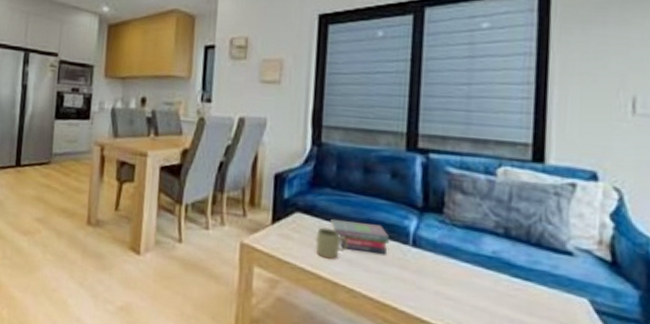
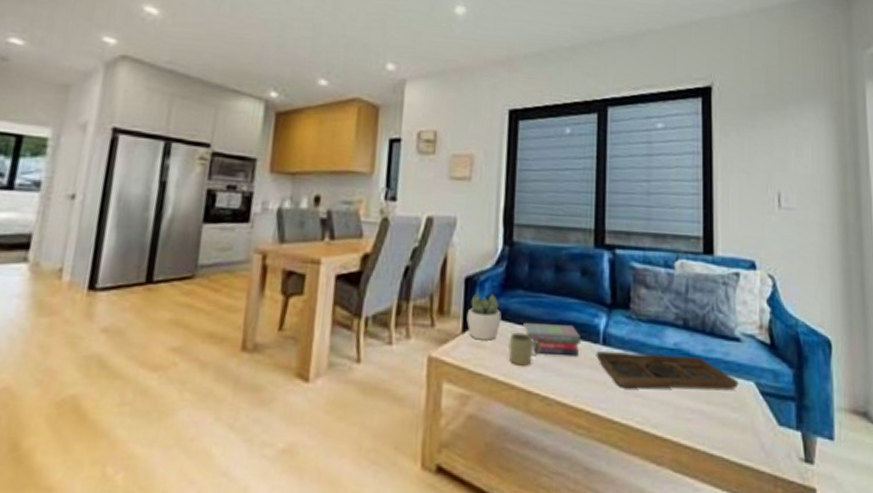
succulent plant: none [276,189,309,233] -> present [466,293,502,341]
decorative tray: none [405,252,569,303] -> present [596,351,739,389]

